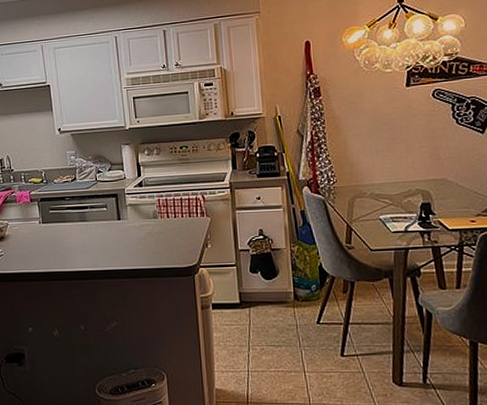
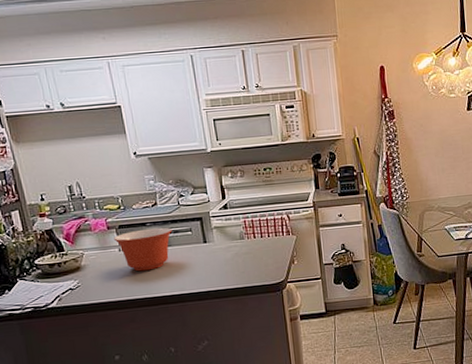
mixing bowl: none [35,202,89,245] -> present [114,227,172,272]

